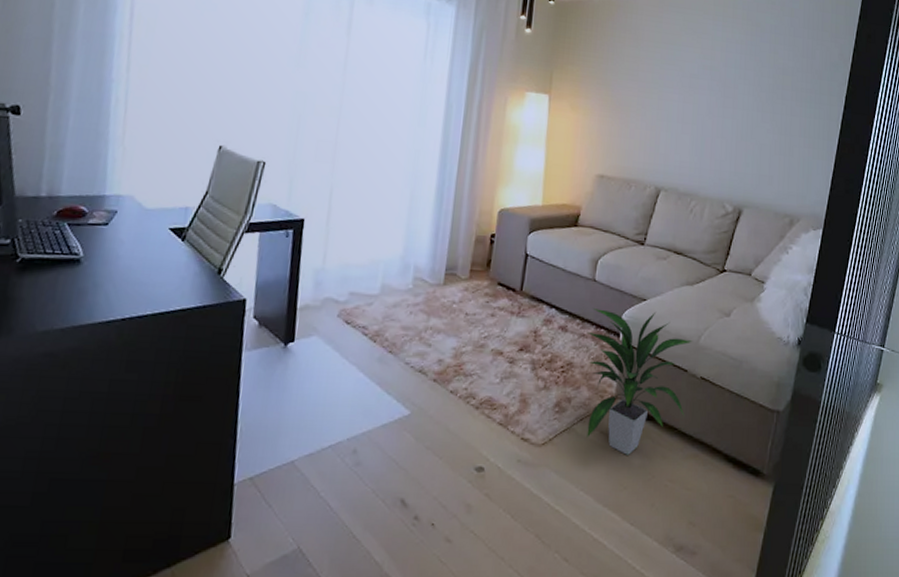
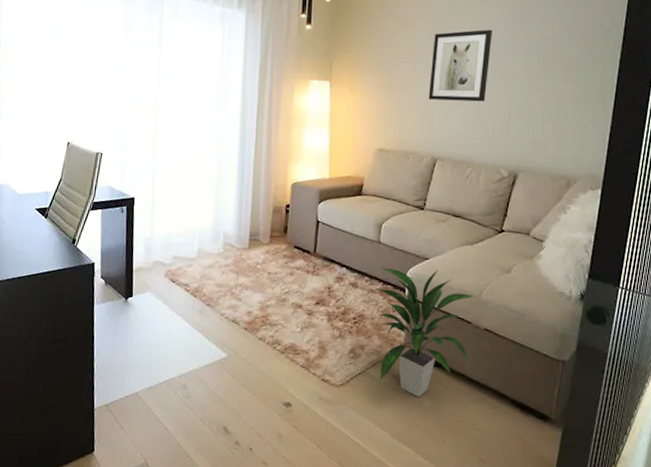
wall art: none [655,51,724,130] -> present [428,29,492,102]

